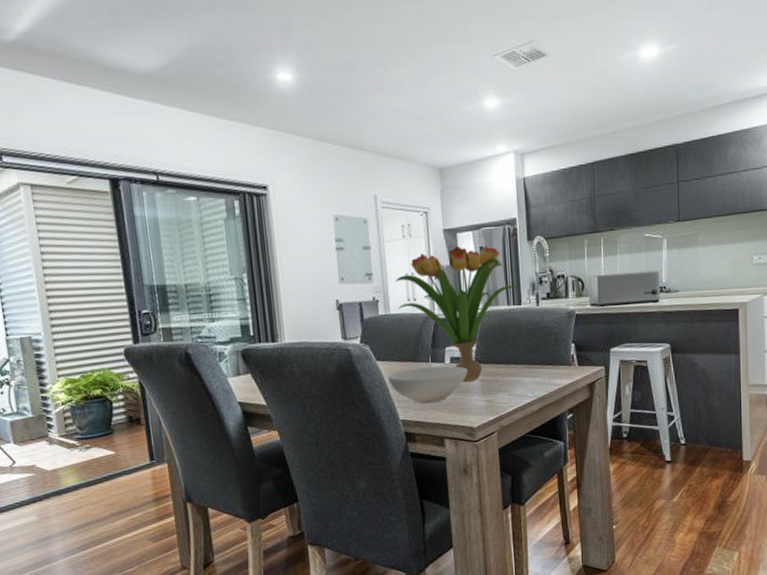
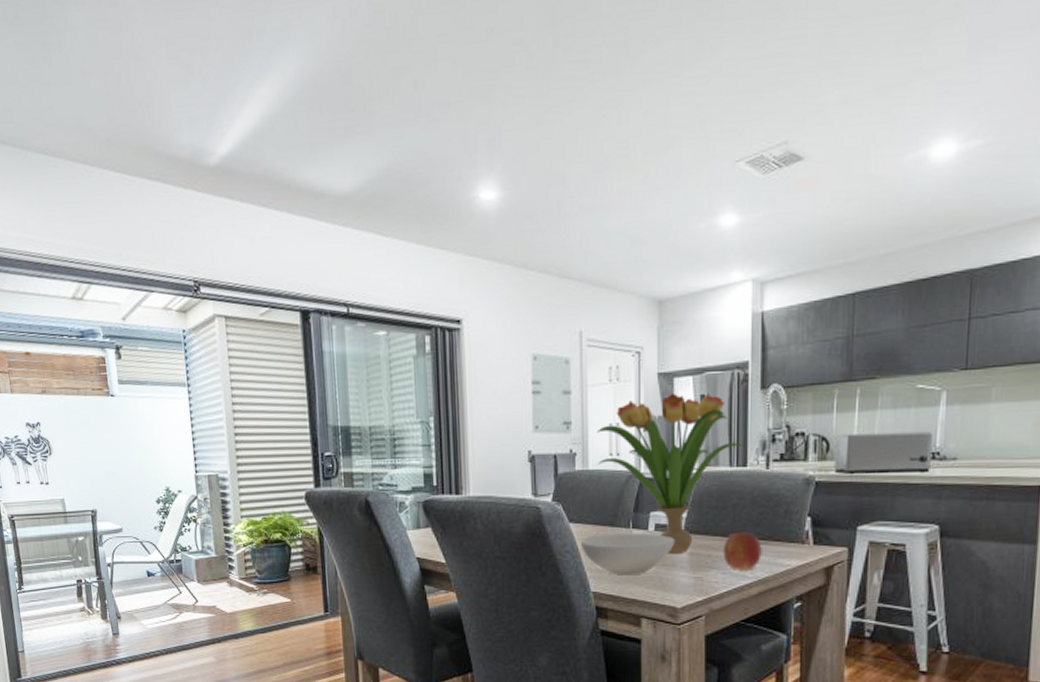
fruit: none [507,358,540,391] -> present [722,531,763,569]

